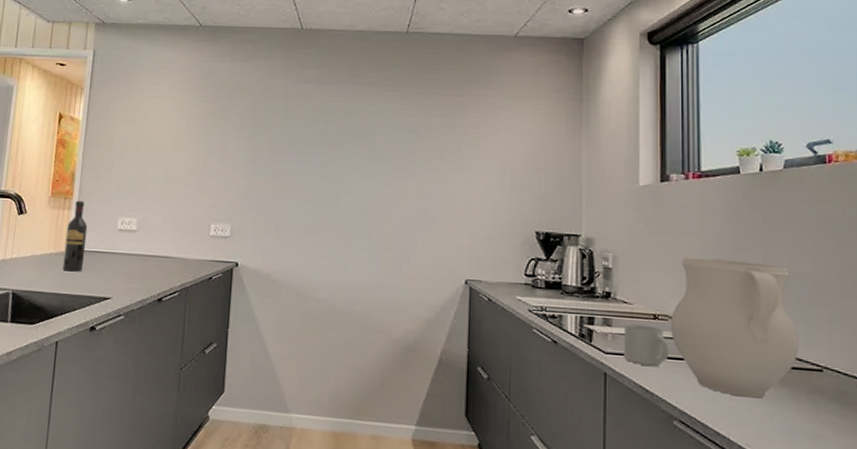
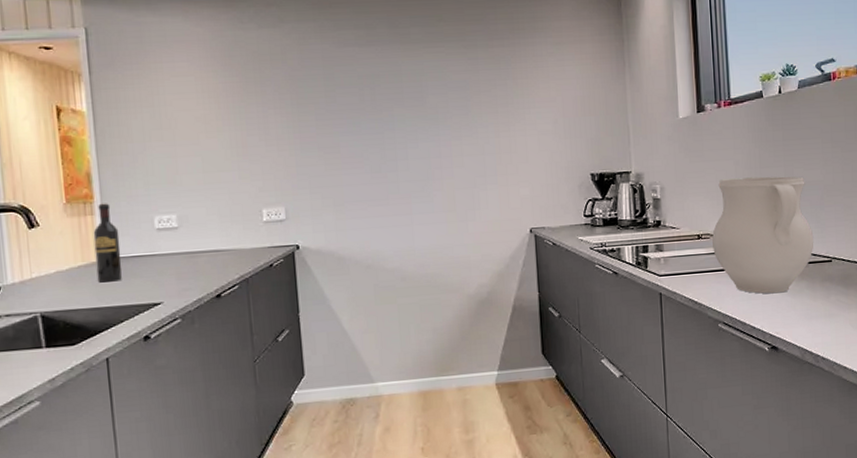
cup: present [623,324,670,367] -> none [674,245,713,281]

